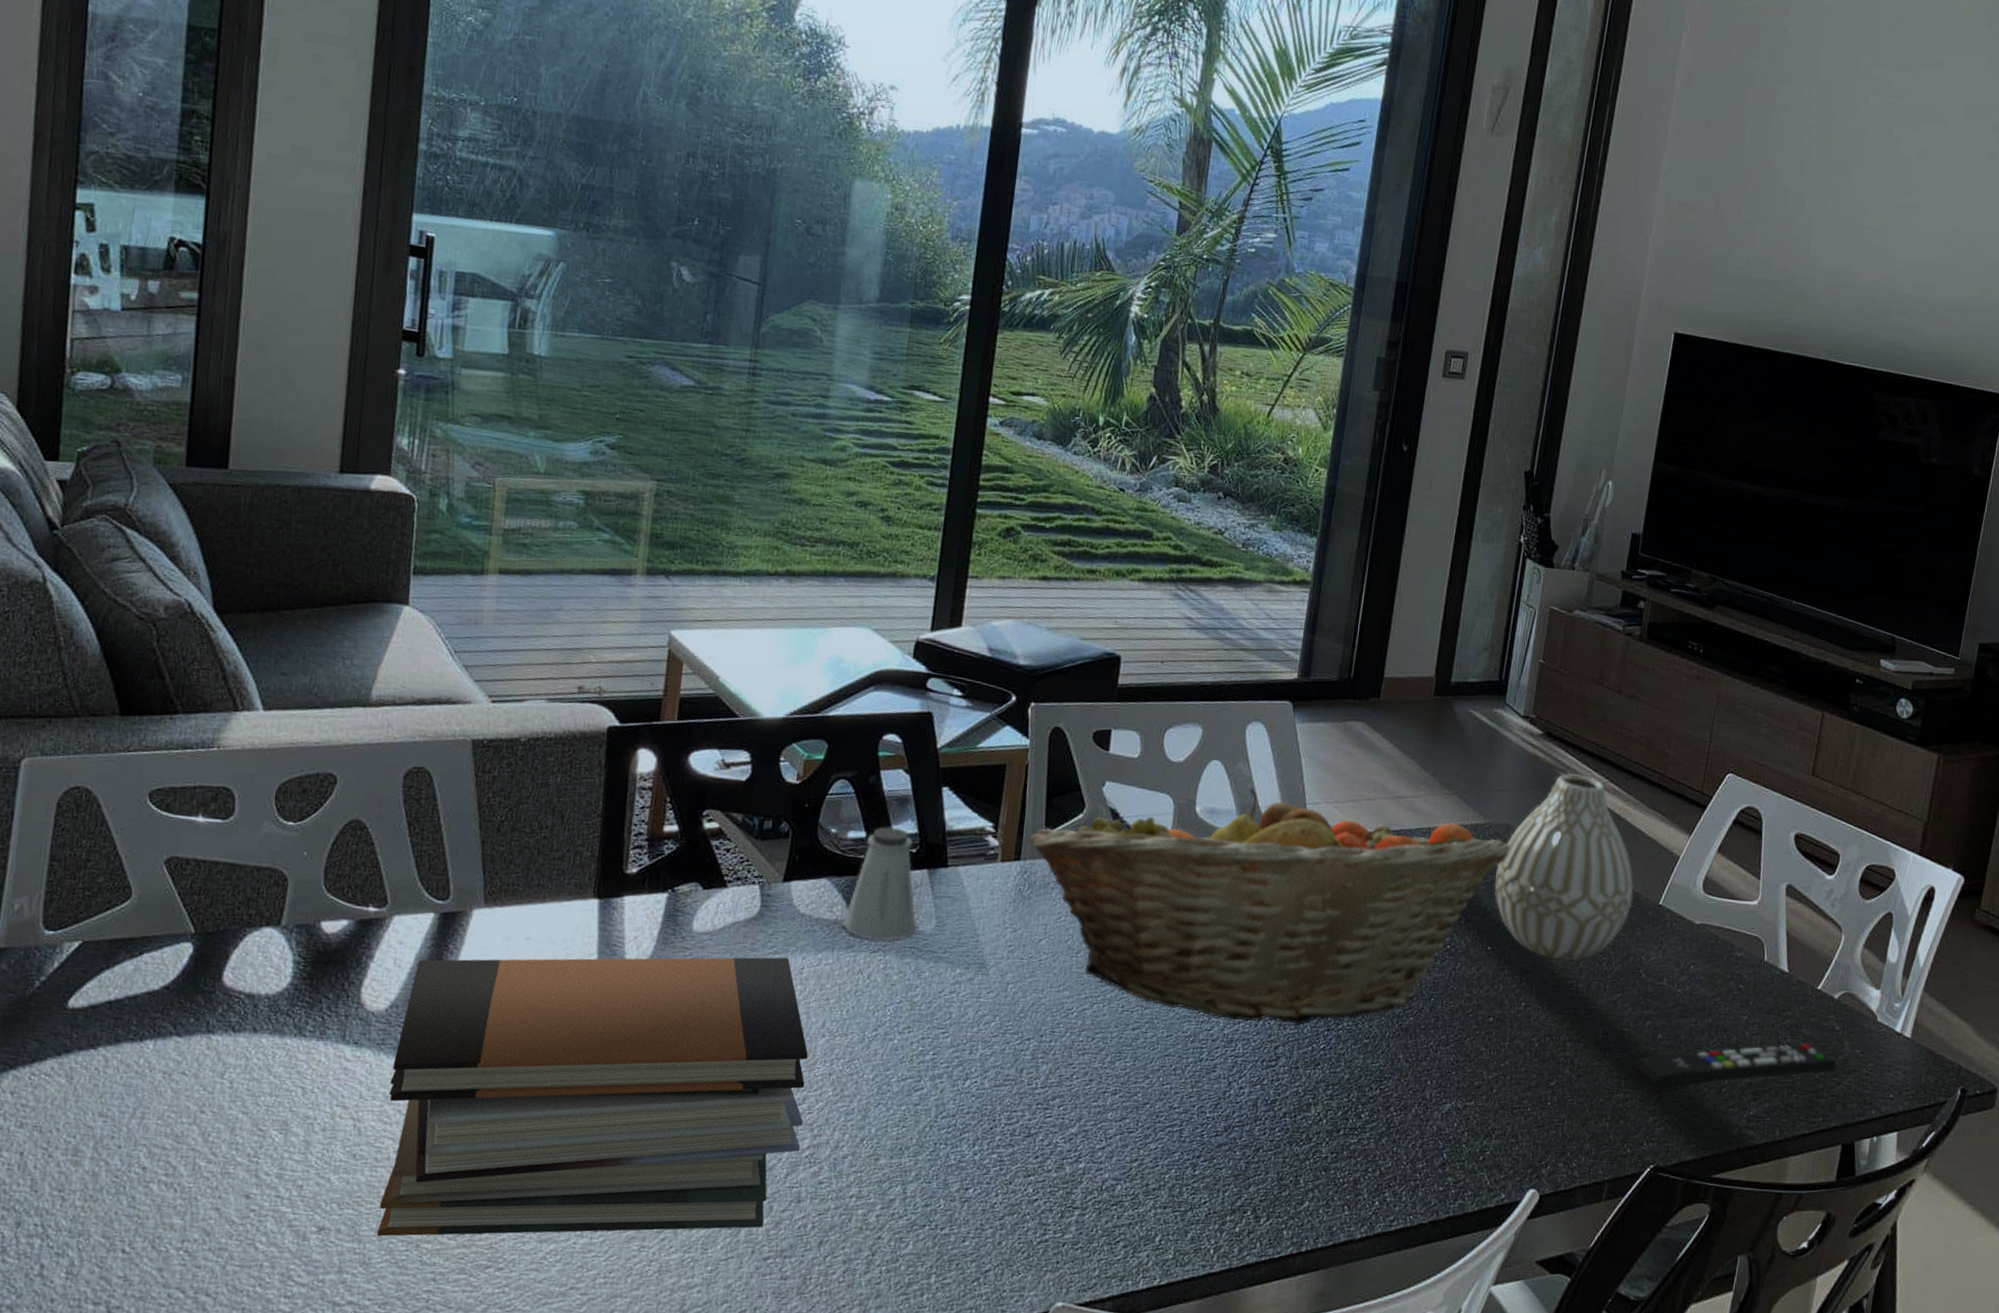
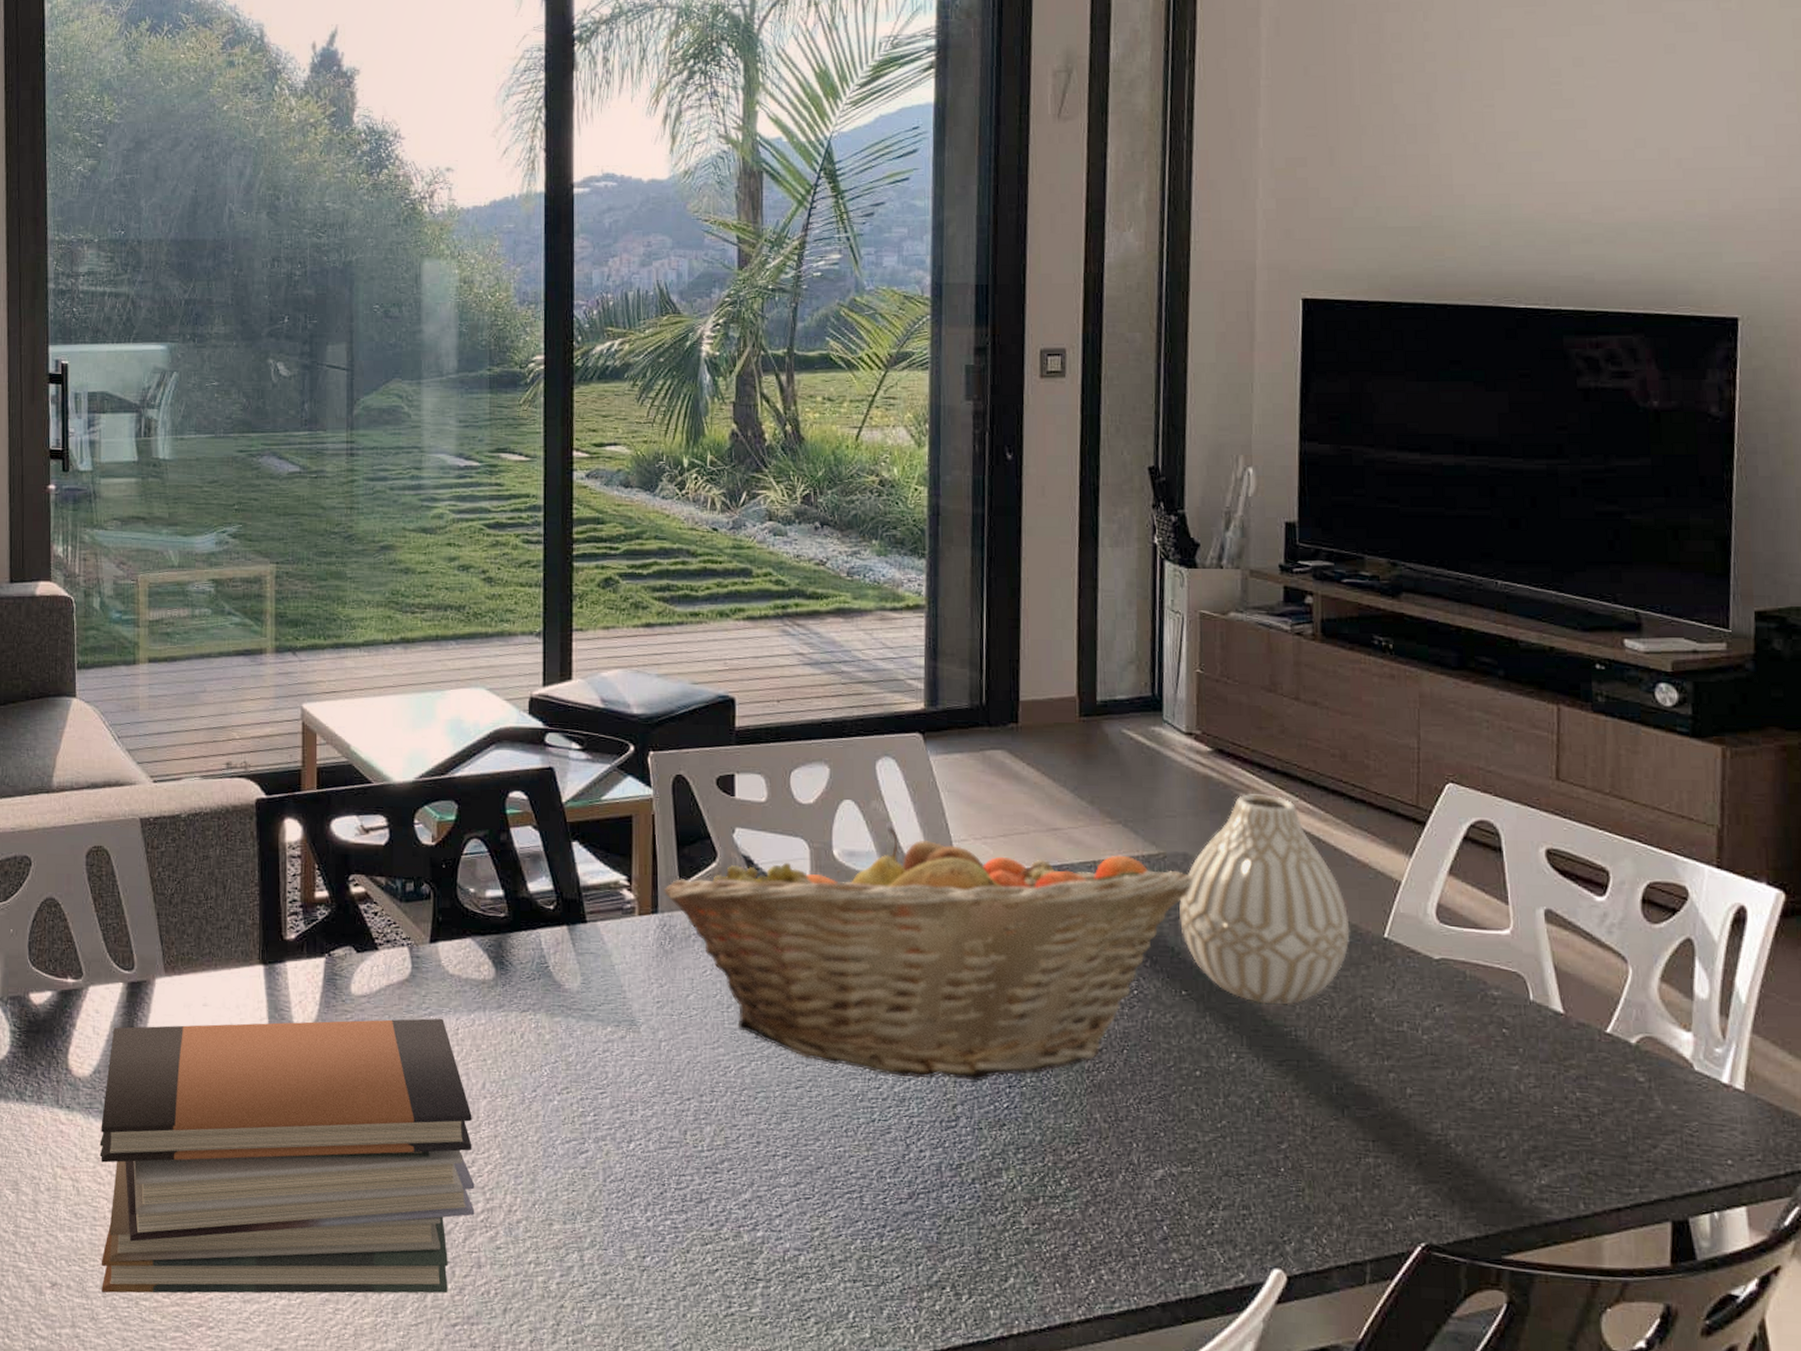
saltshaker: present [843,826,916,941] -> none [491,883,562,1000]
remote control: present [1632,1043,1837,1093] -> none [1379,1098,1648,1158]

